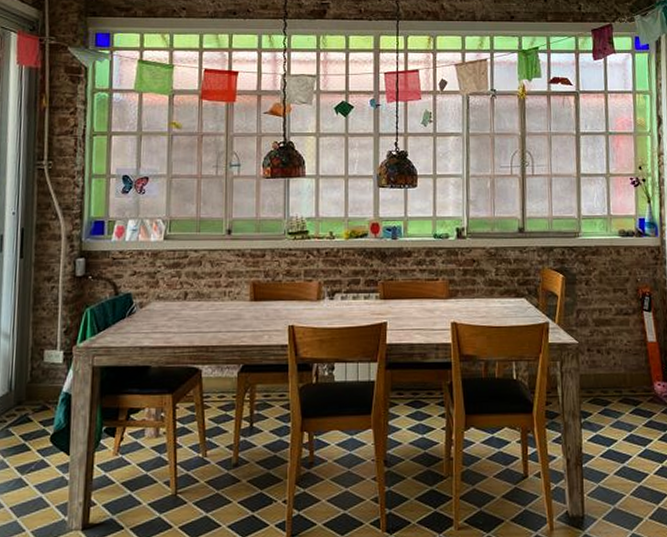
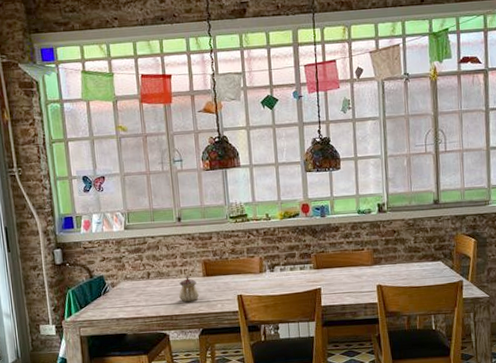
teapot: none [219,299,244,331] -> present [179,276,200,302]

